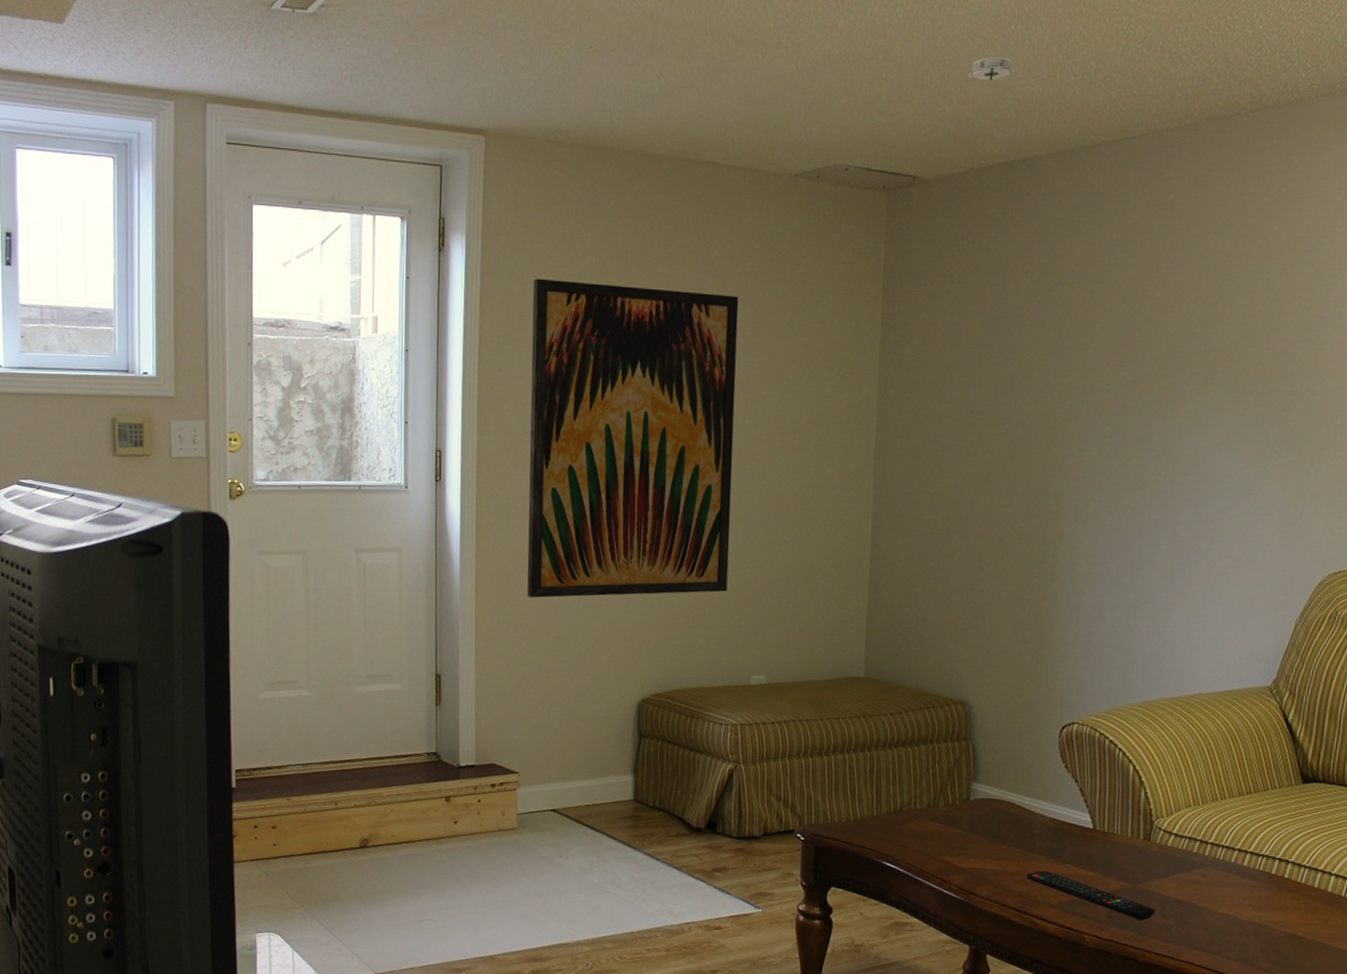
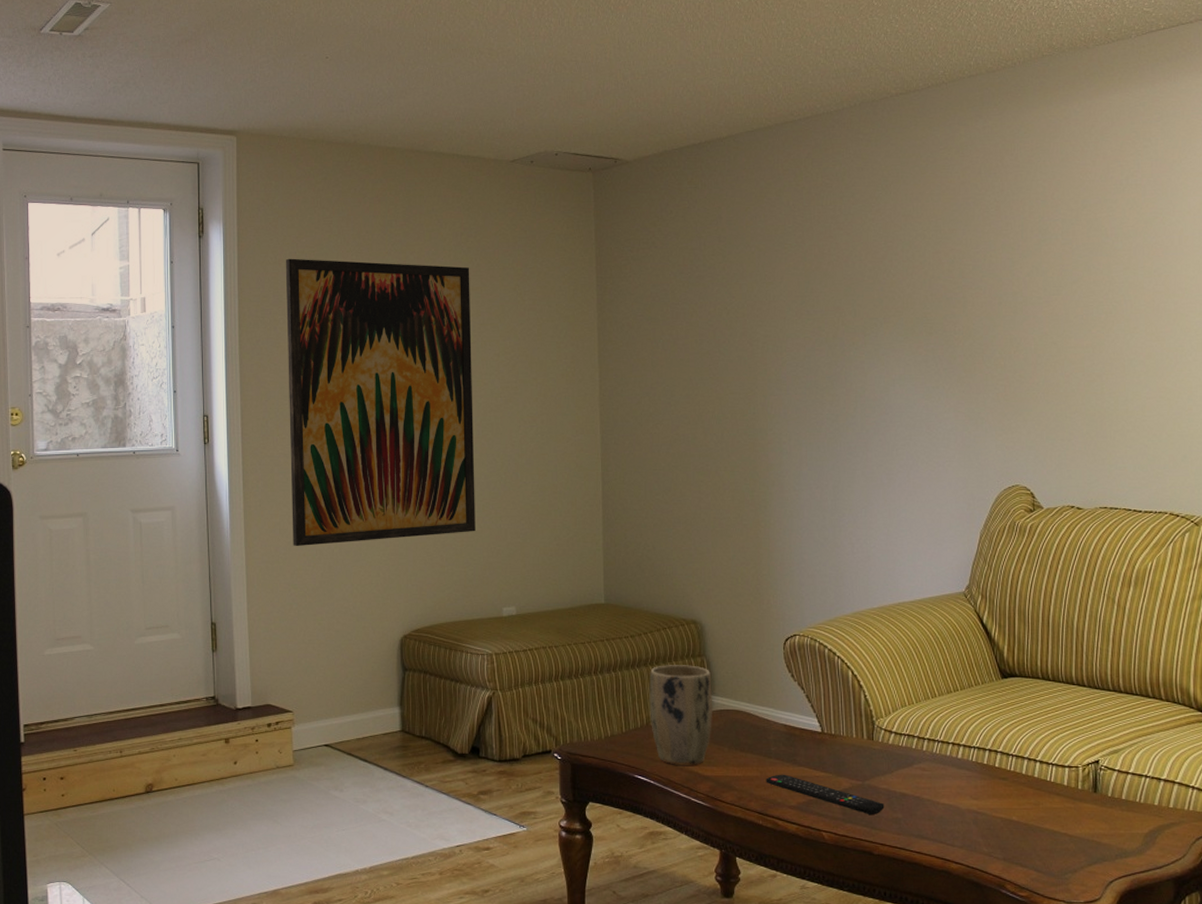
plant pot: none [904,747,976,856] -> present [649,665,712,765]
smoke detector: present [966,56,1016,83] -> none [654,56,695,79]

